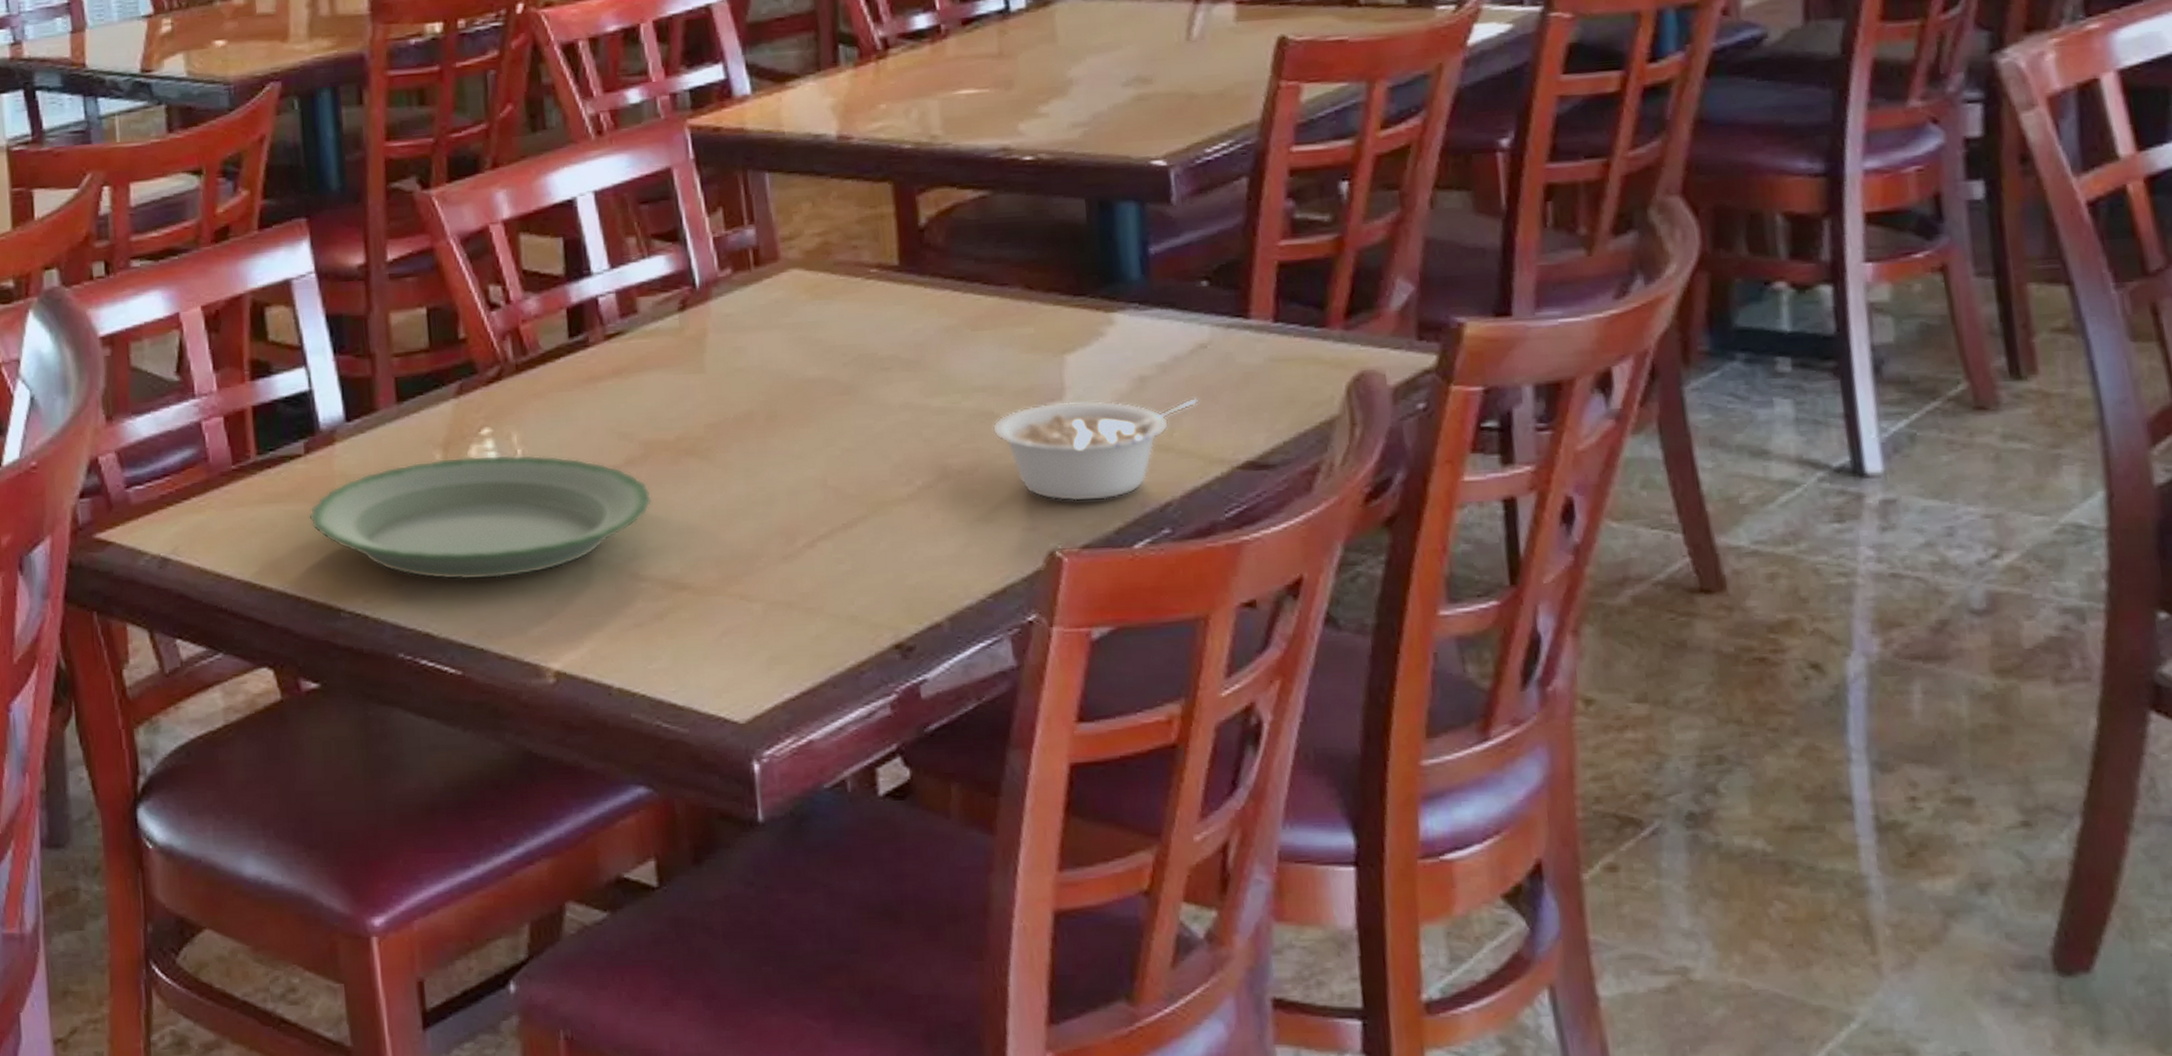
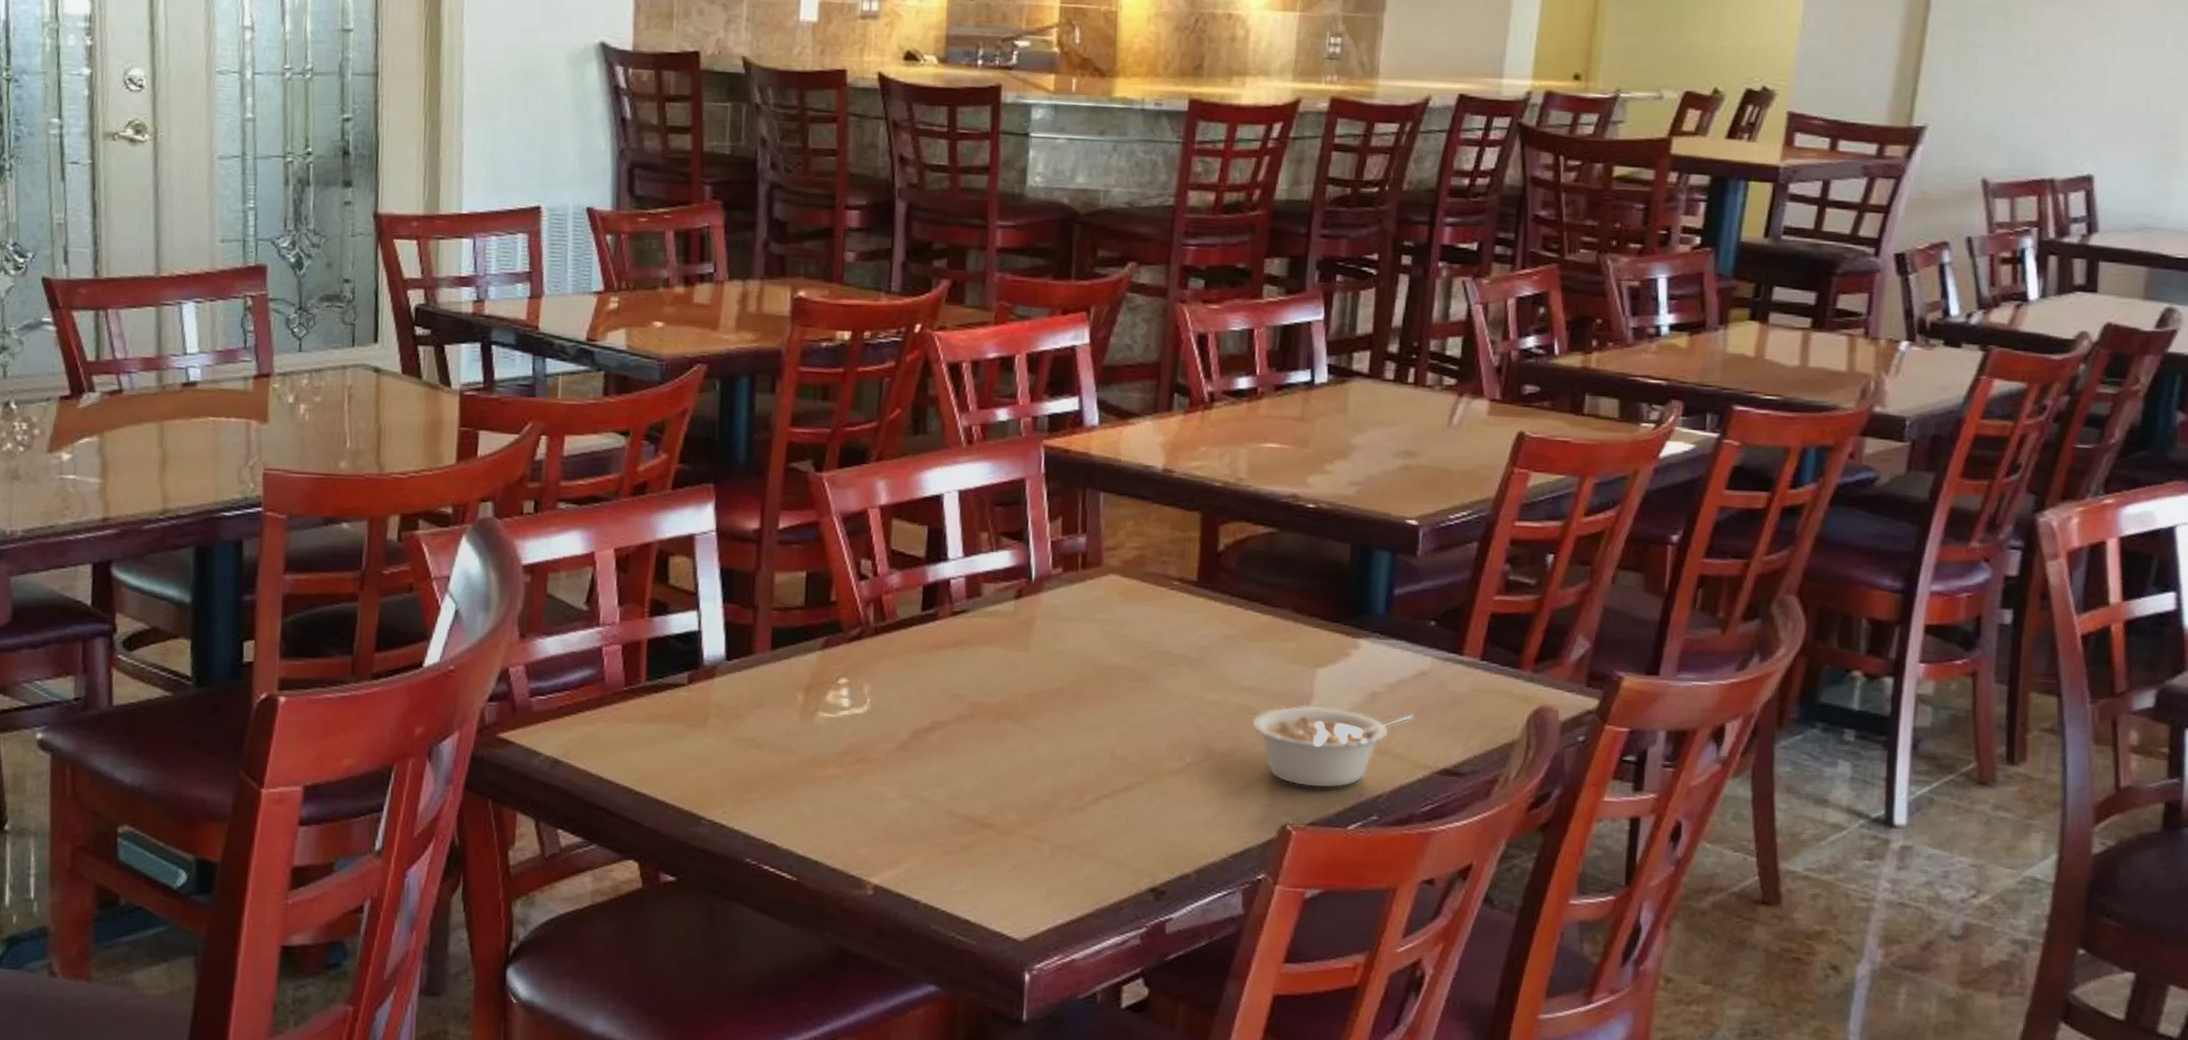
plate: present [309,454,652,580] -> none [685,700,972,804]

